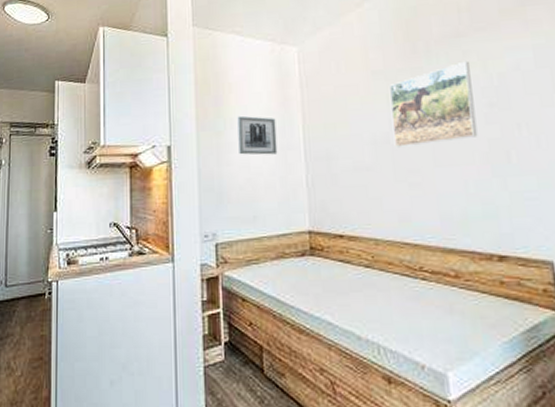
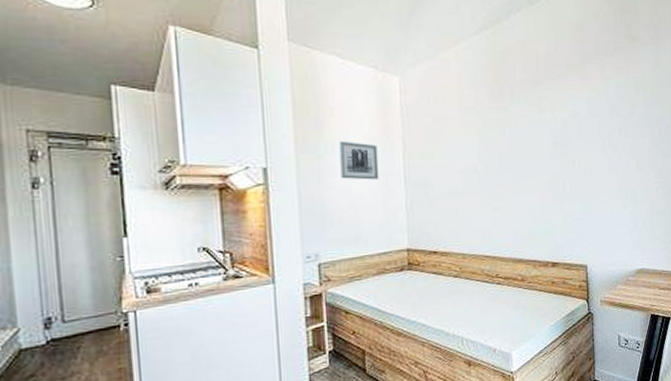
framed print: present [390,61,478,147] -> none [479,105,544,176]

